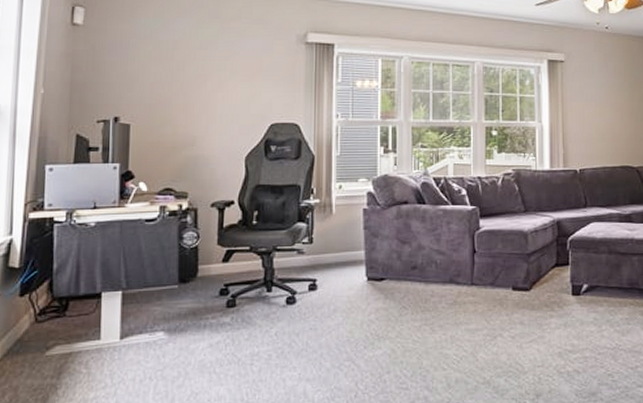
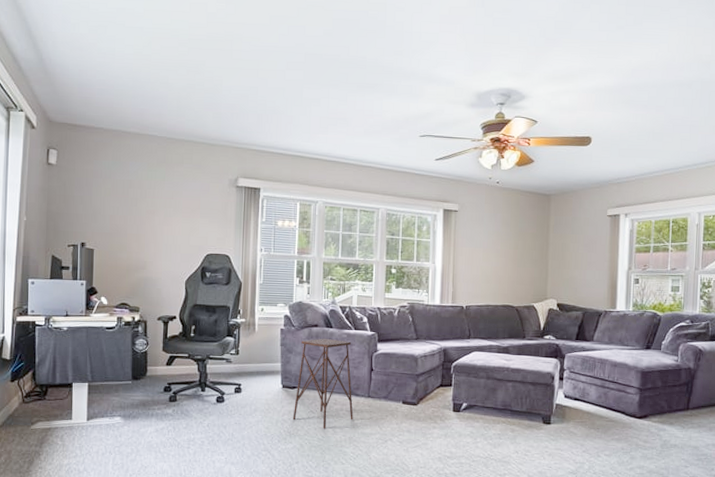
side table: none [381,217,455,328] -> present [292,338,354,429]

